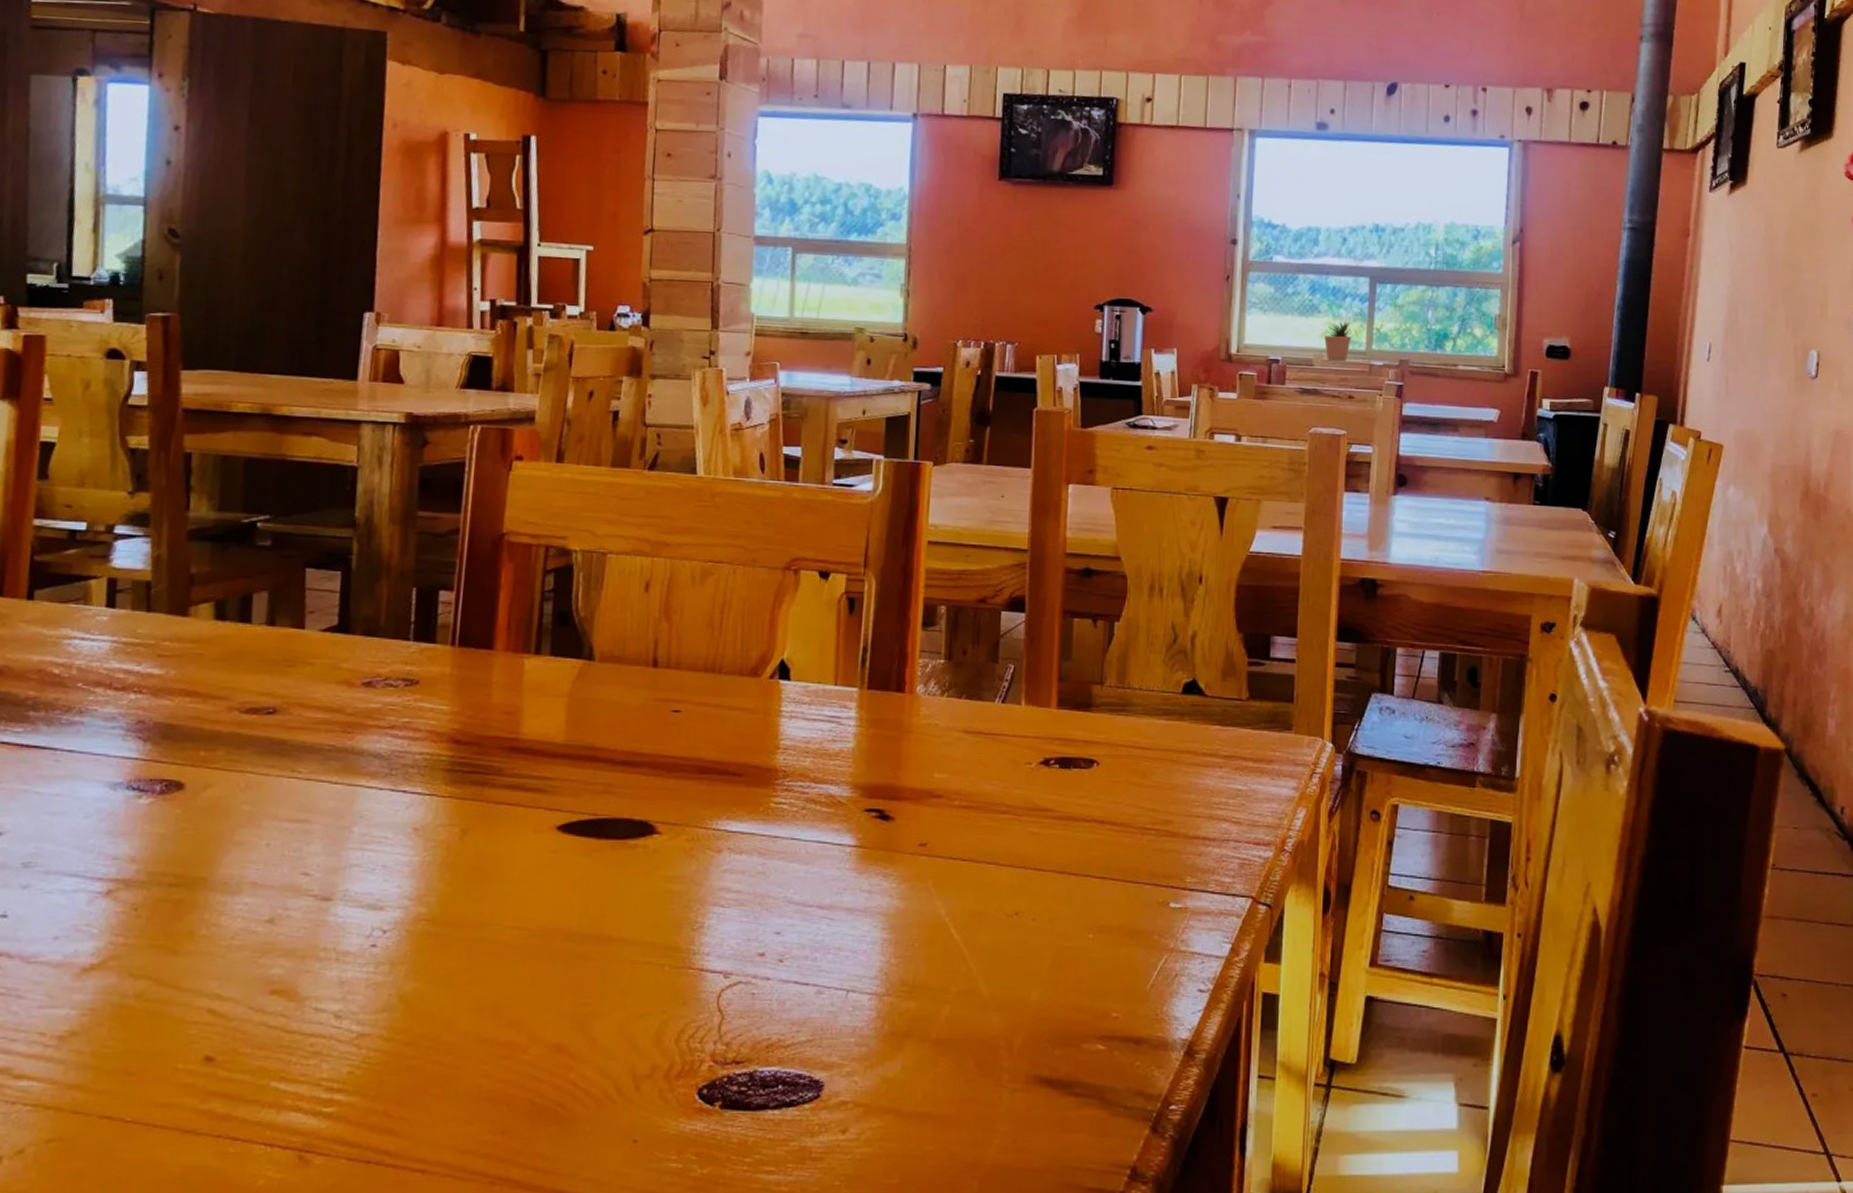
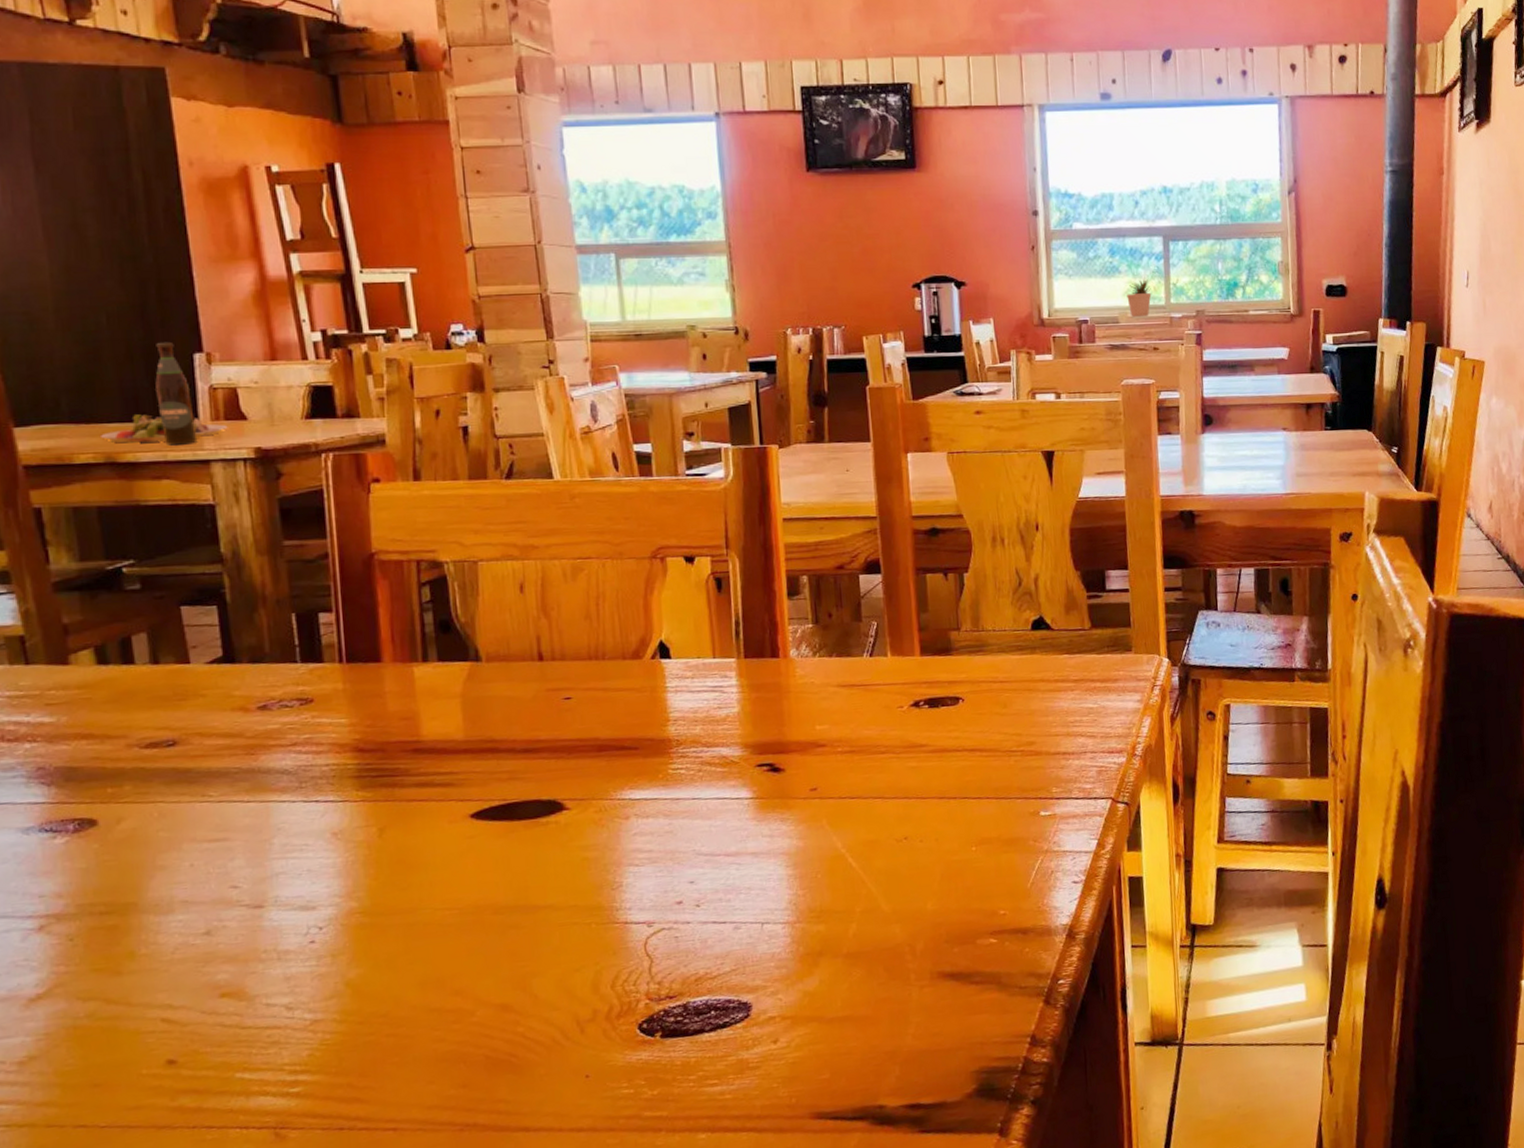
salad plate: none [261,368,384,398] -> present [101,414,228,443]
bottle: none [321,299,354,403] -> present [155,343,198,446]

